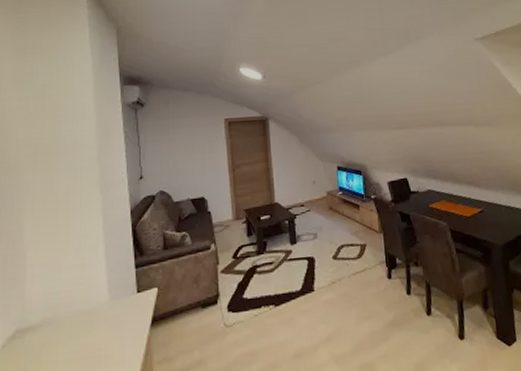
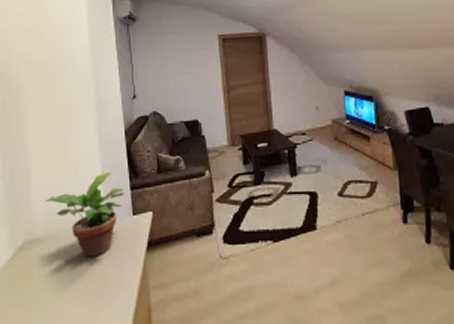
potted plant: none [41,252,128,341] -> present [45,172,124,258]

